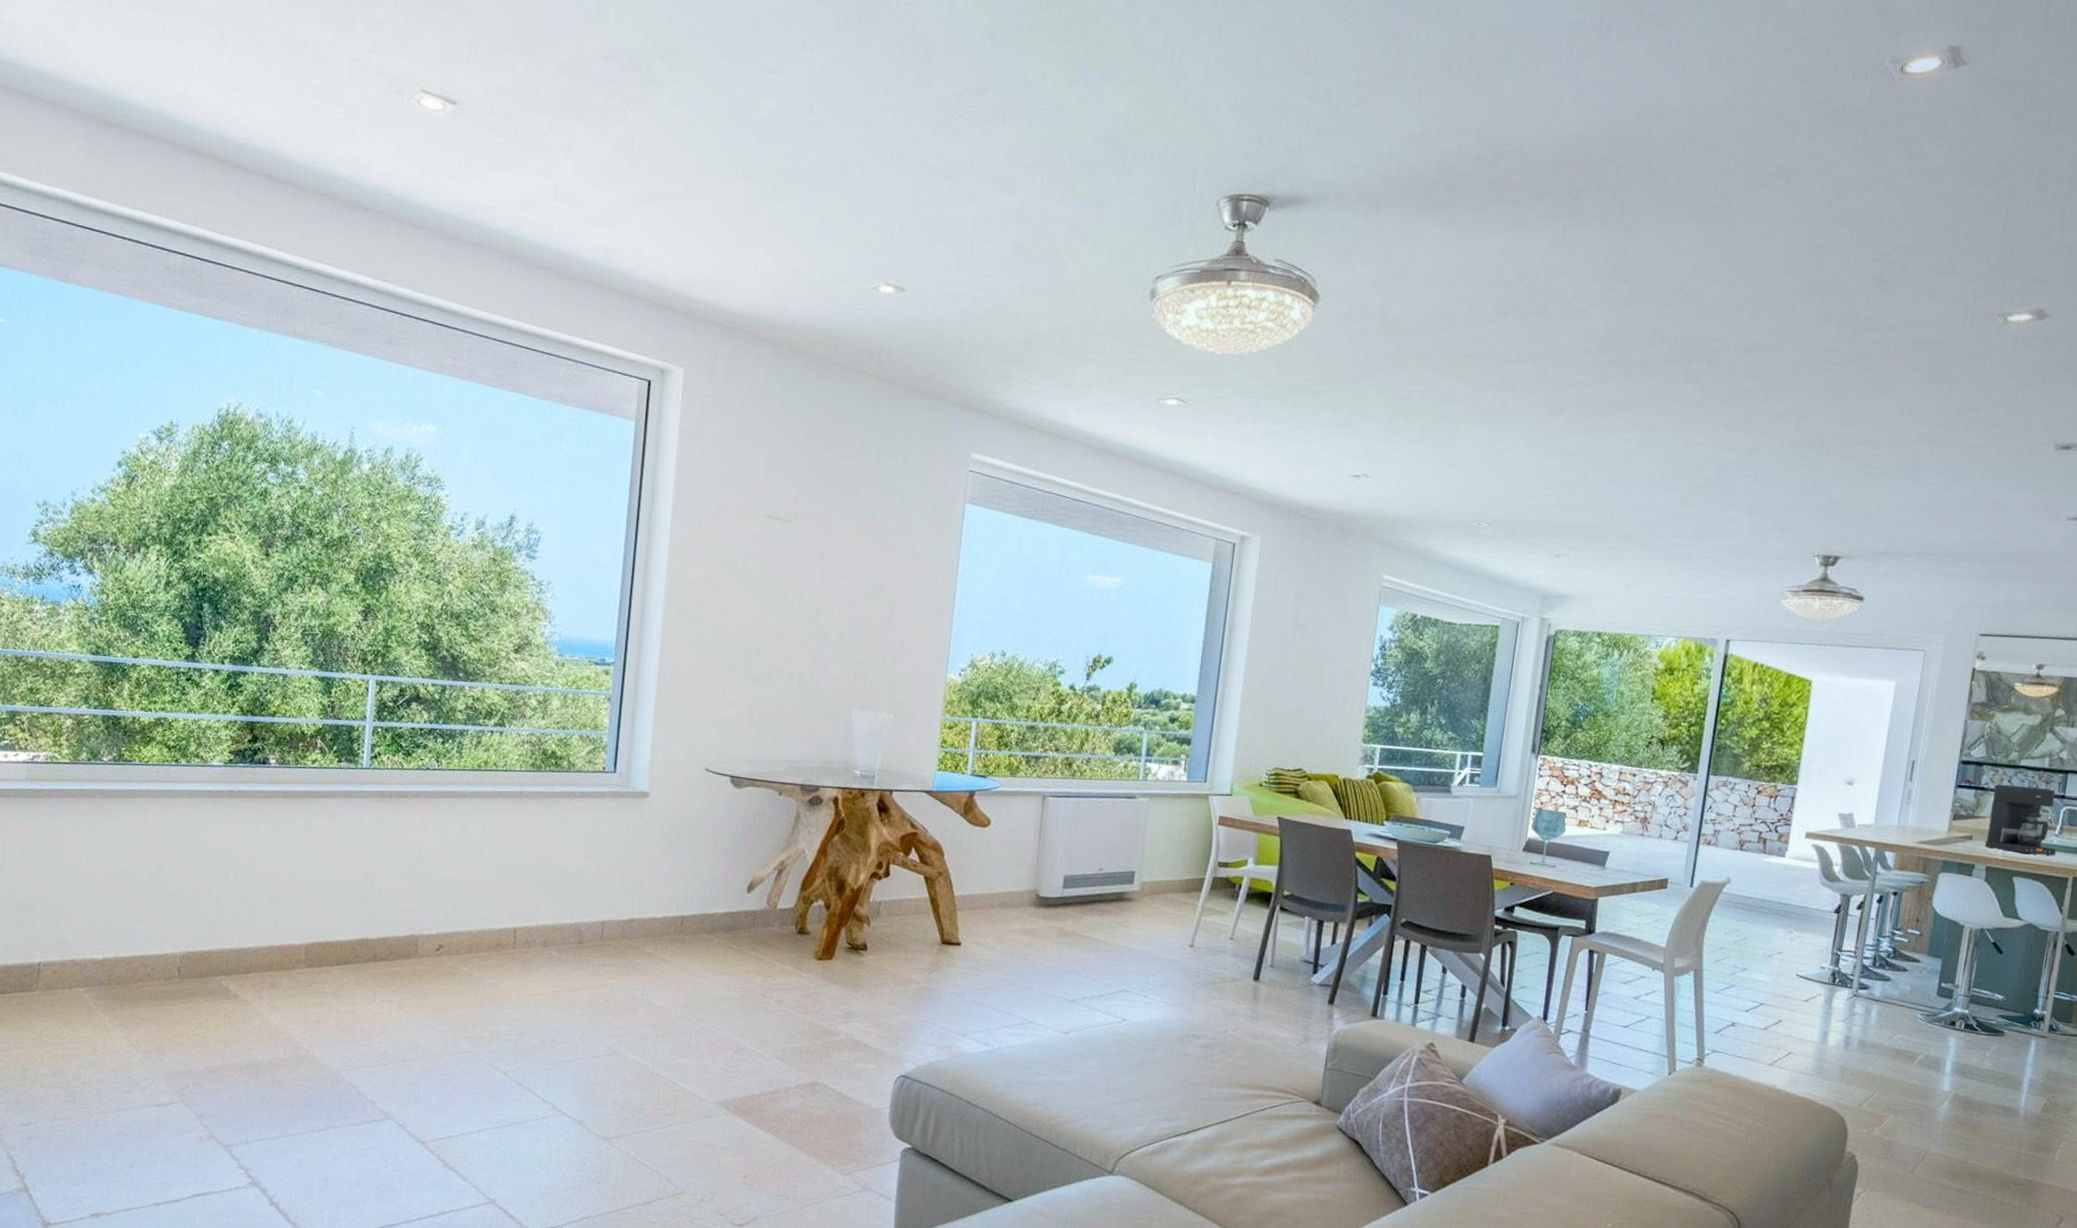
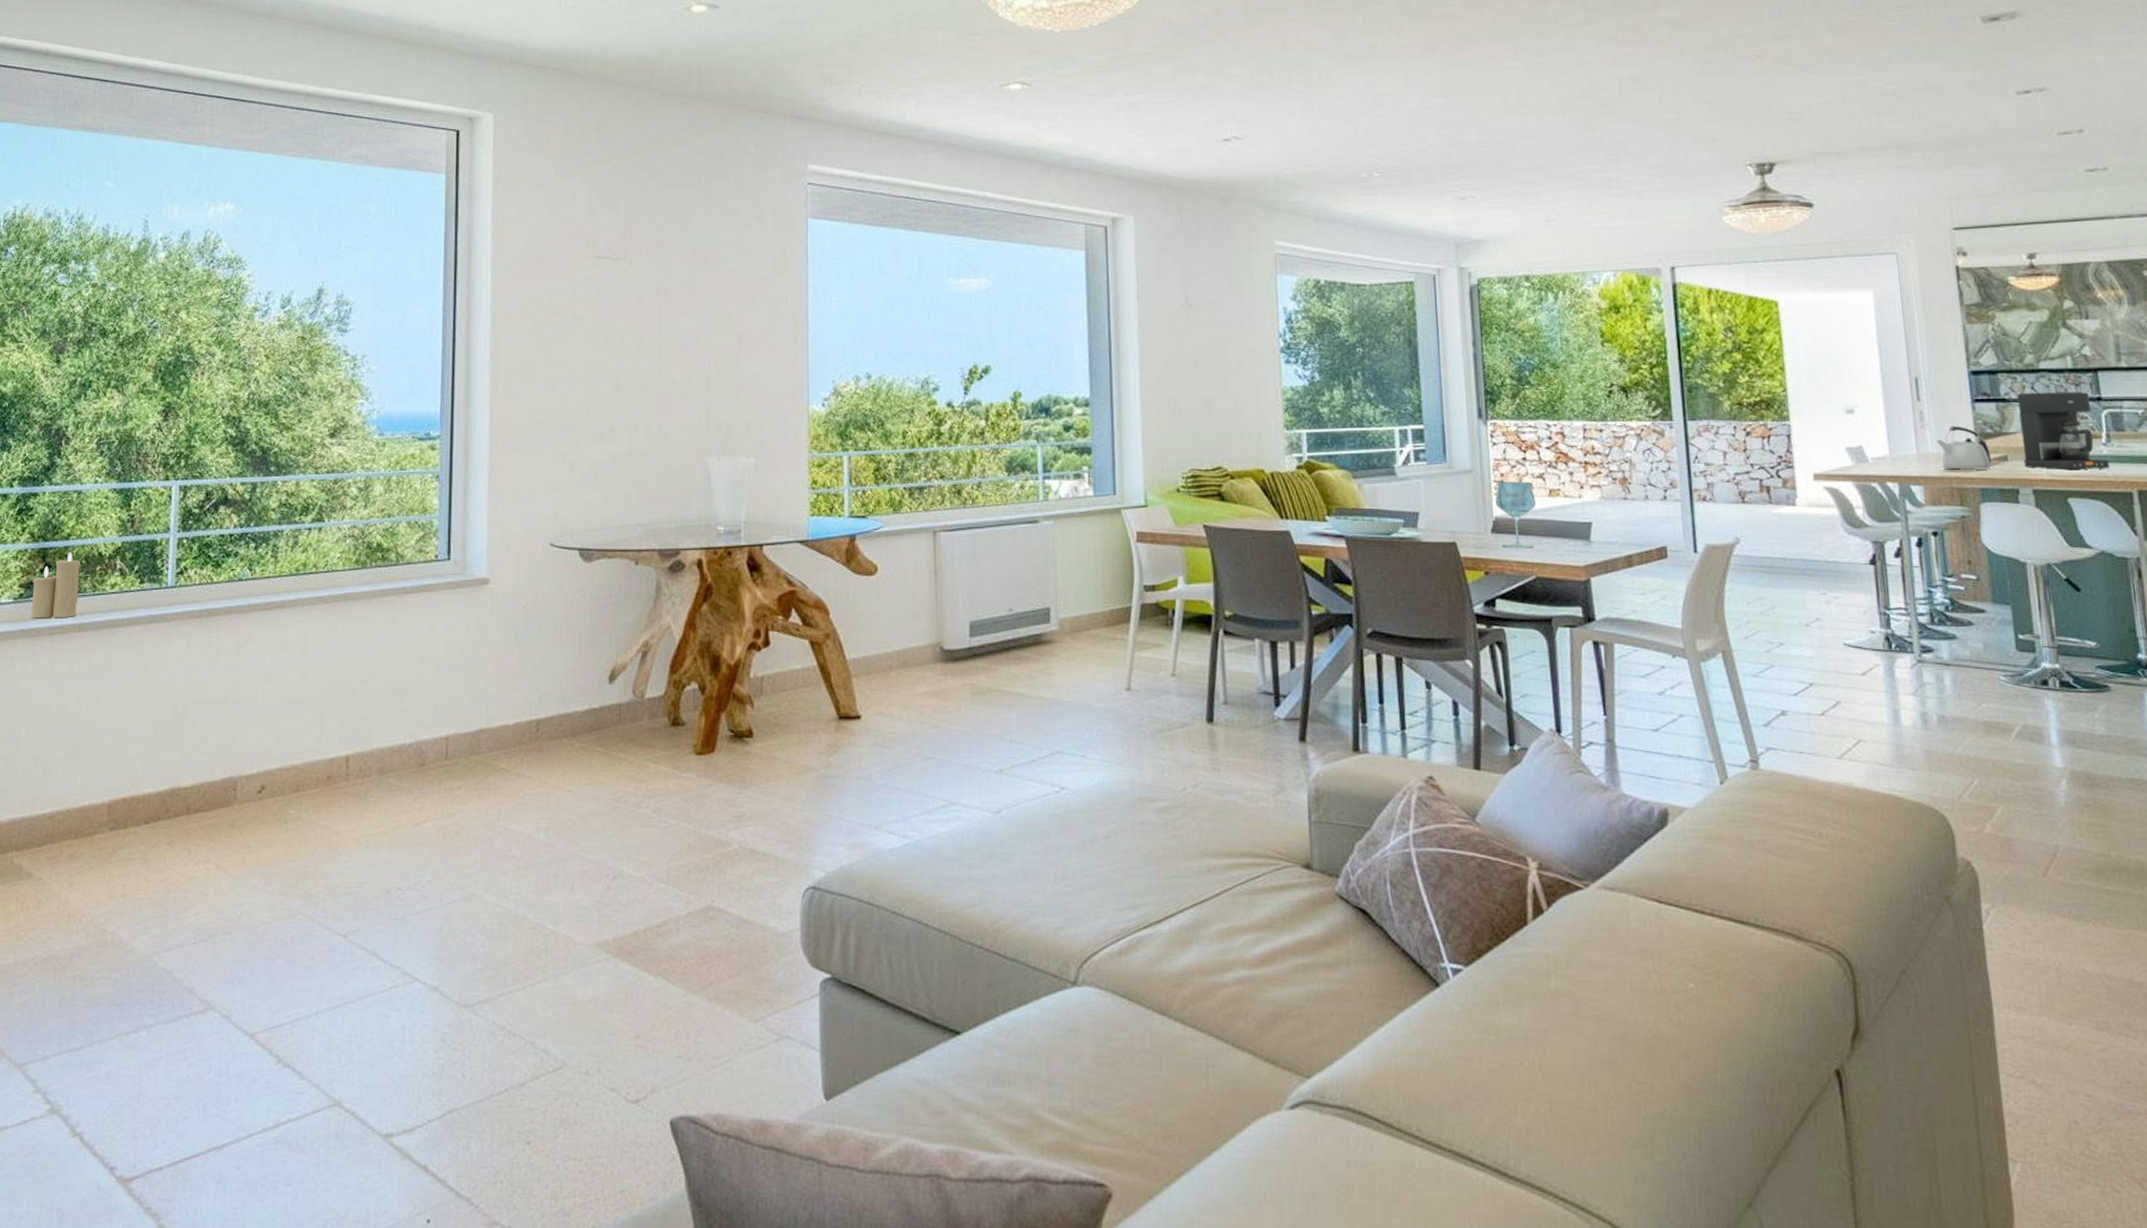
candle: none [239,727,285,785] -> present [31,551,81,619]
kettle: none [1915,805,1959,846] -> present [1937,426,1992,471]

